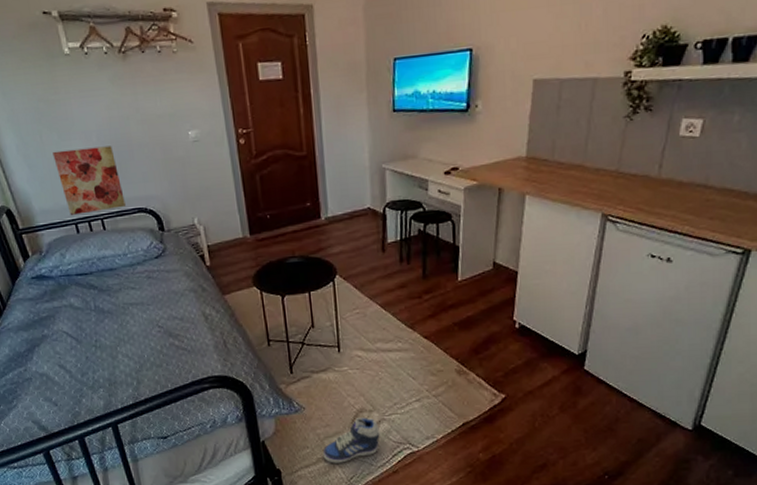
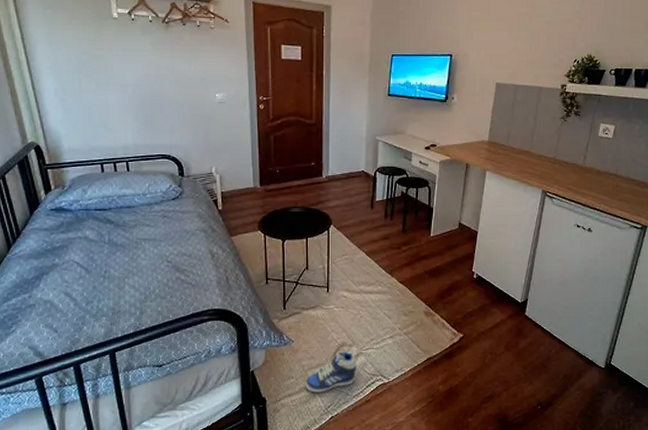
wall art: present [53,146,126,215] -> none [89,98,151,156]

